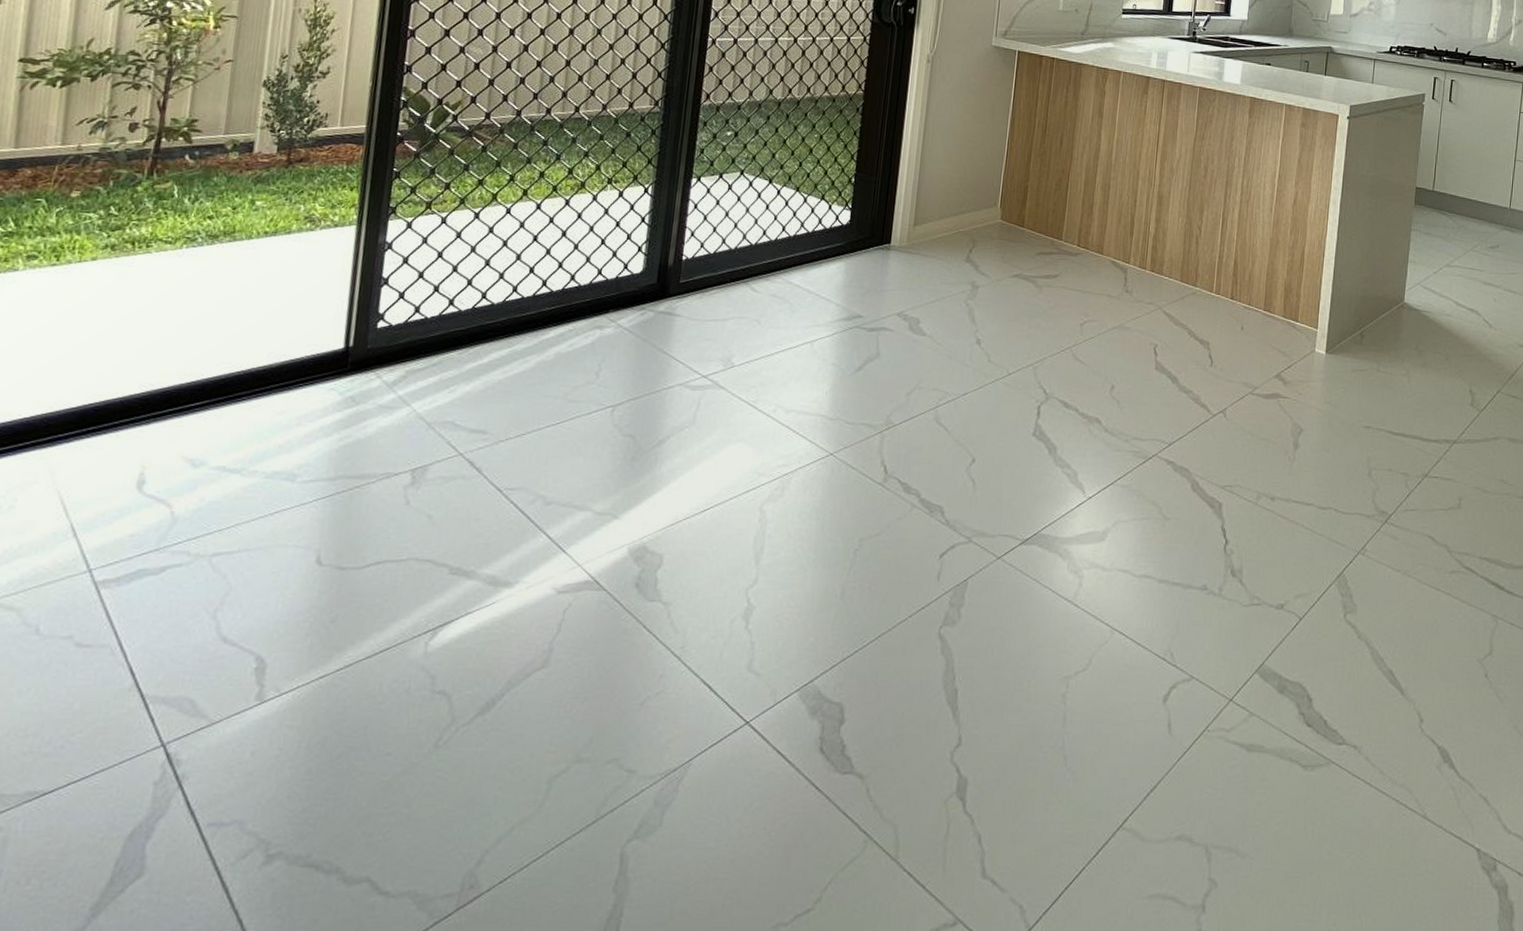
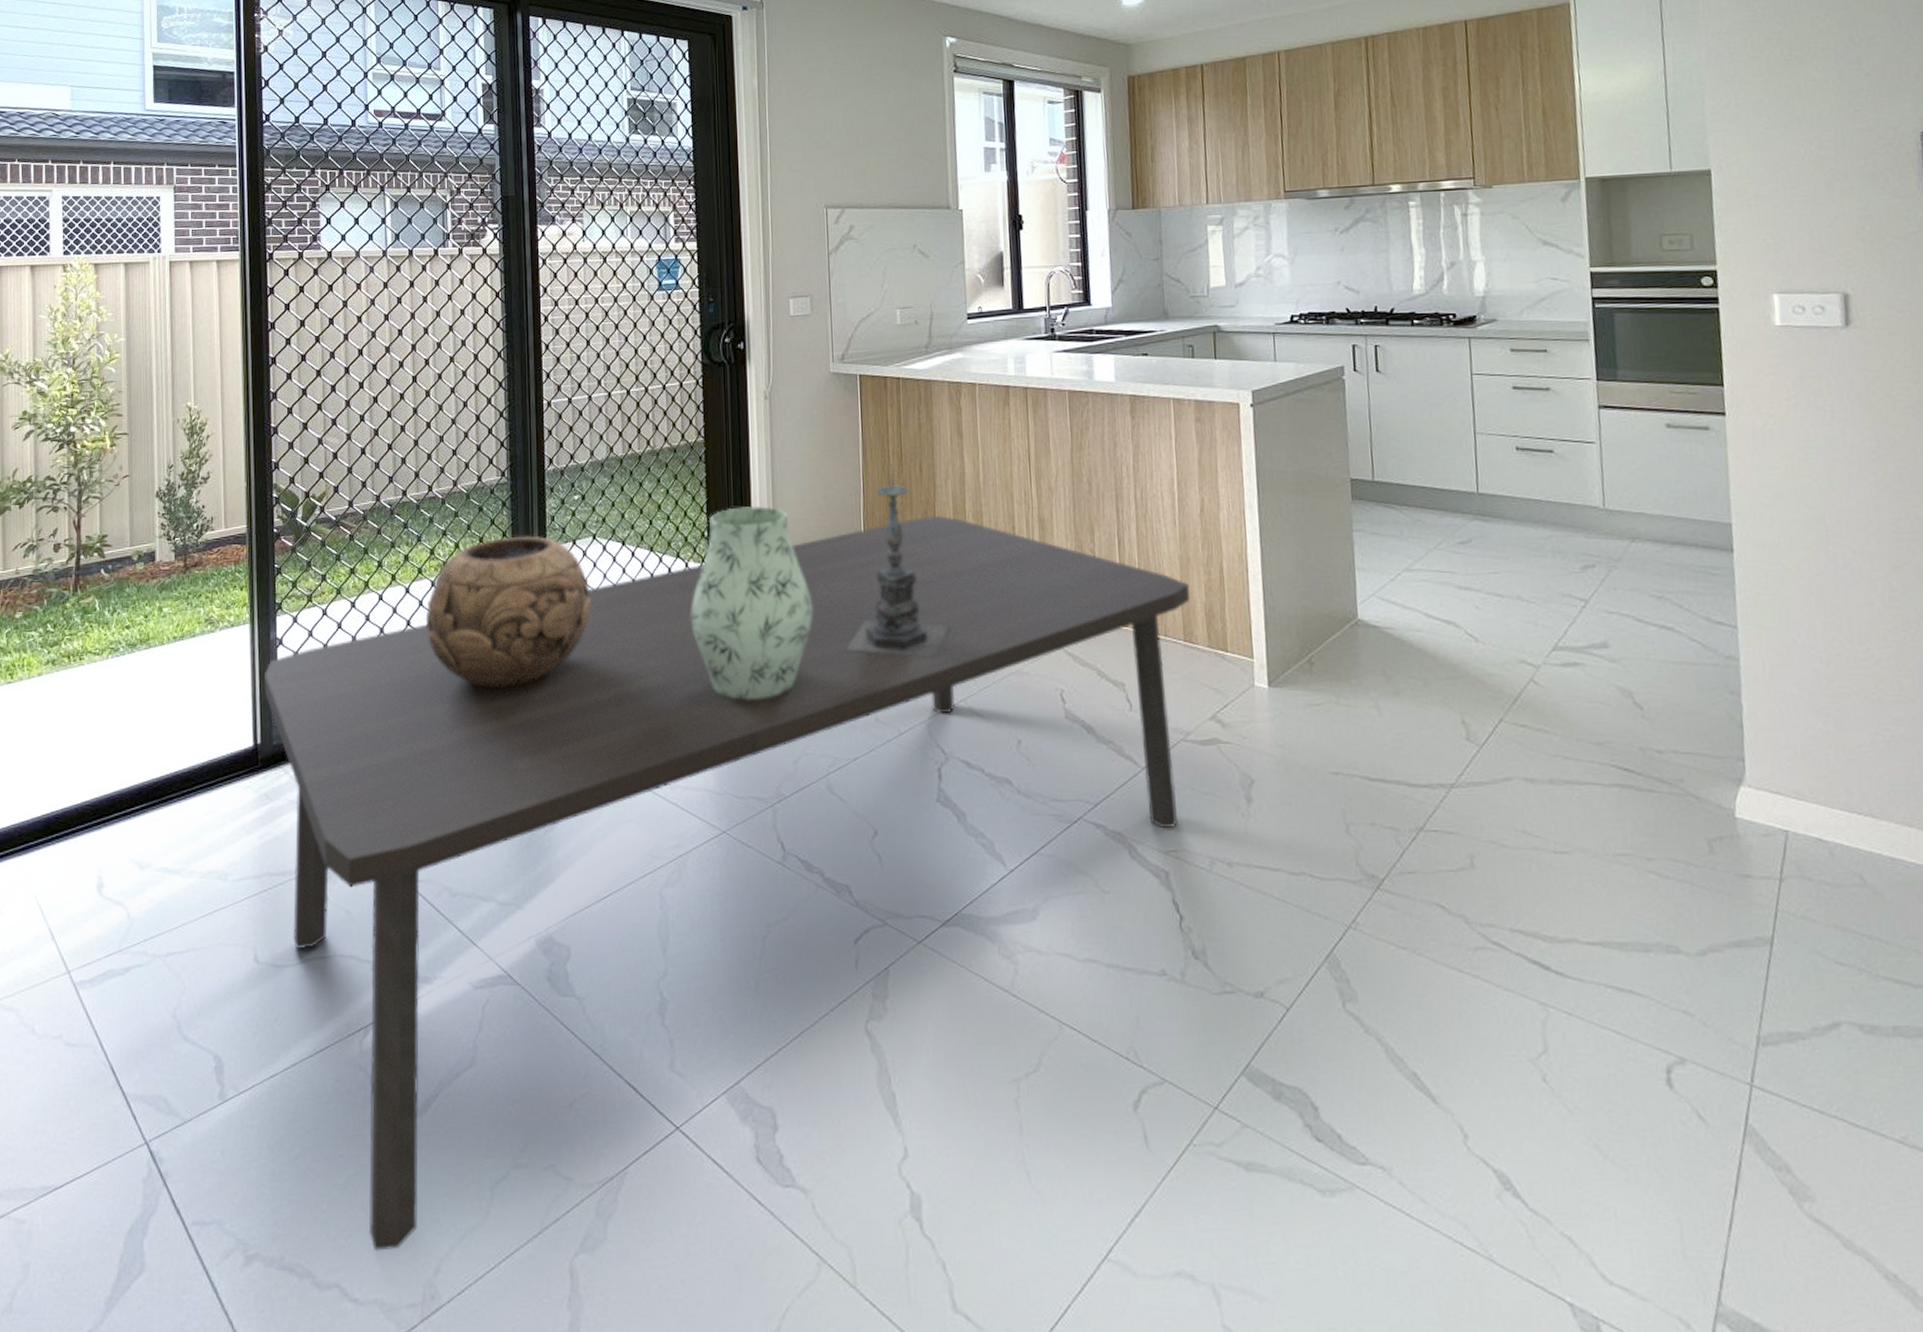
dining table: none [364,183,1276,845] -> present [263,515,1190,1251]
decorative bowl: none [554,164,731,308] -> present [425,536,591,688]
vase: none [827,158,945,336] -> present [691,505,812,700]
candle holder: none [969,133,1067,309] -> present [845,463,950,658]

